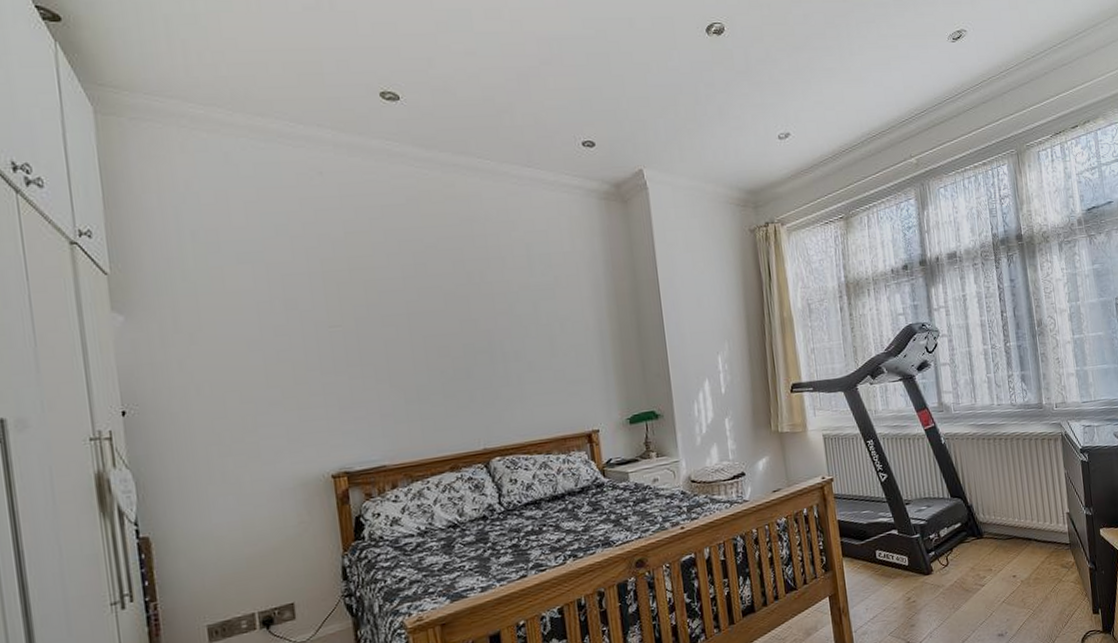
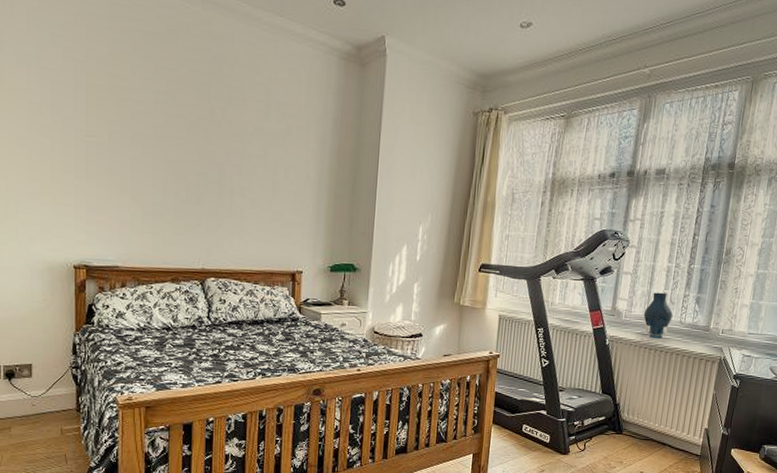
vase: none [972,377,1002,428] -> present [643,292,673,340]

